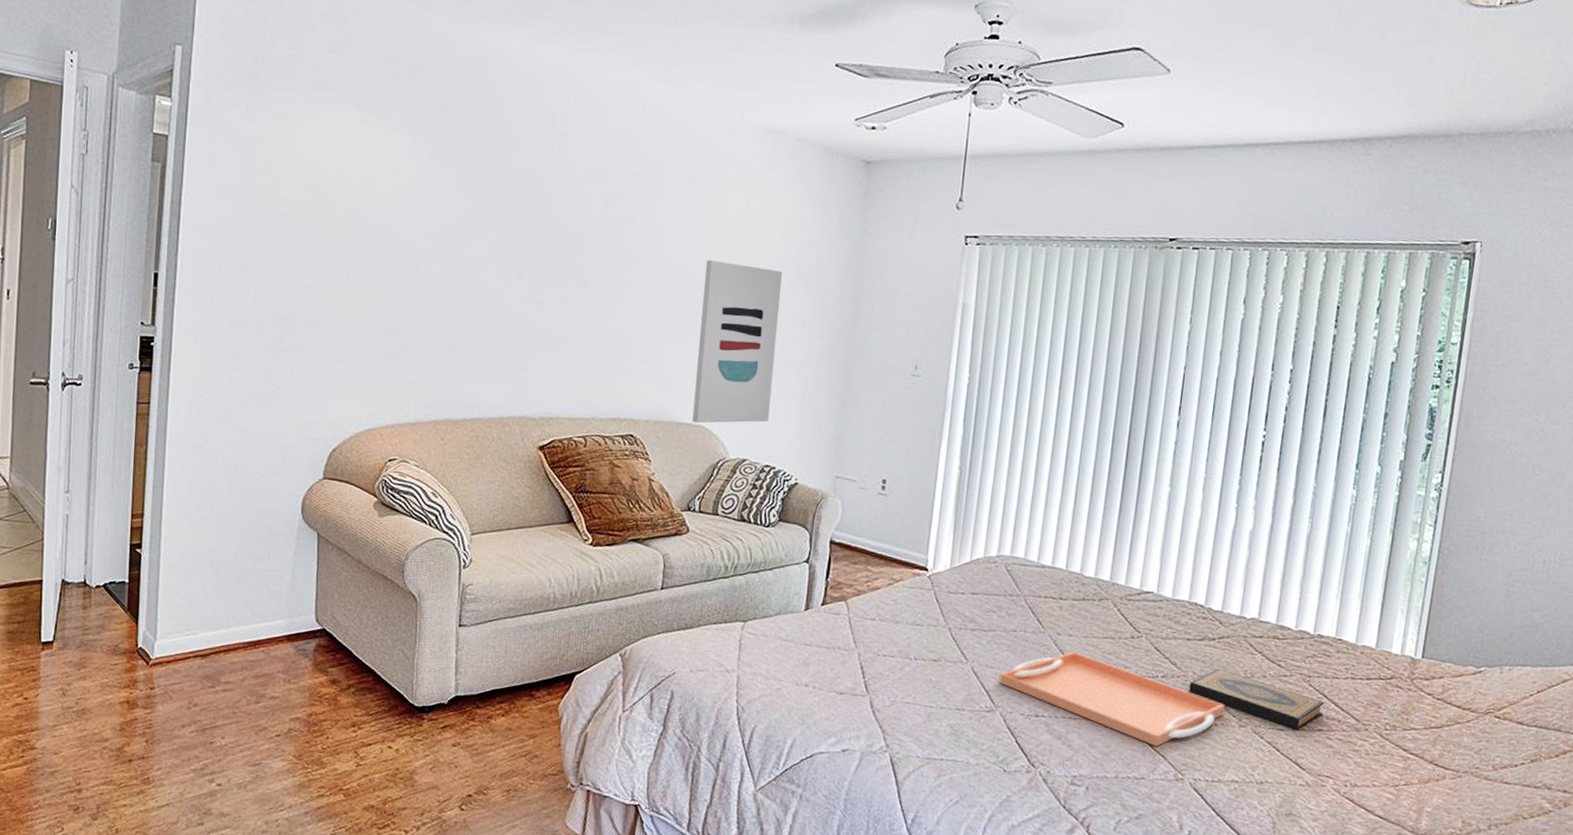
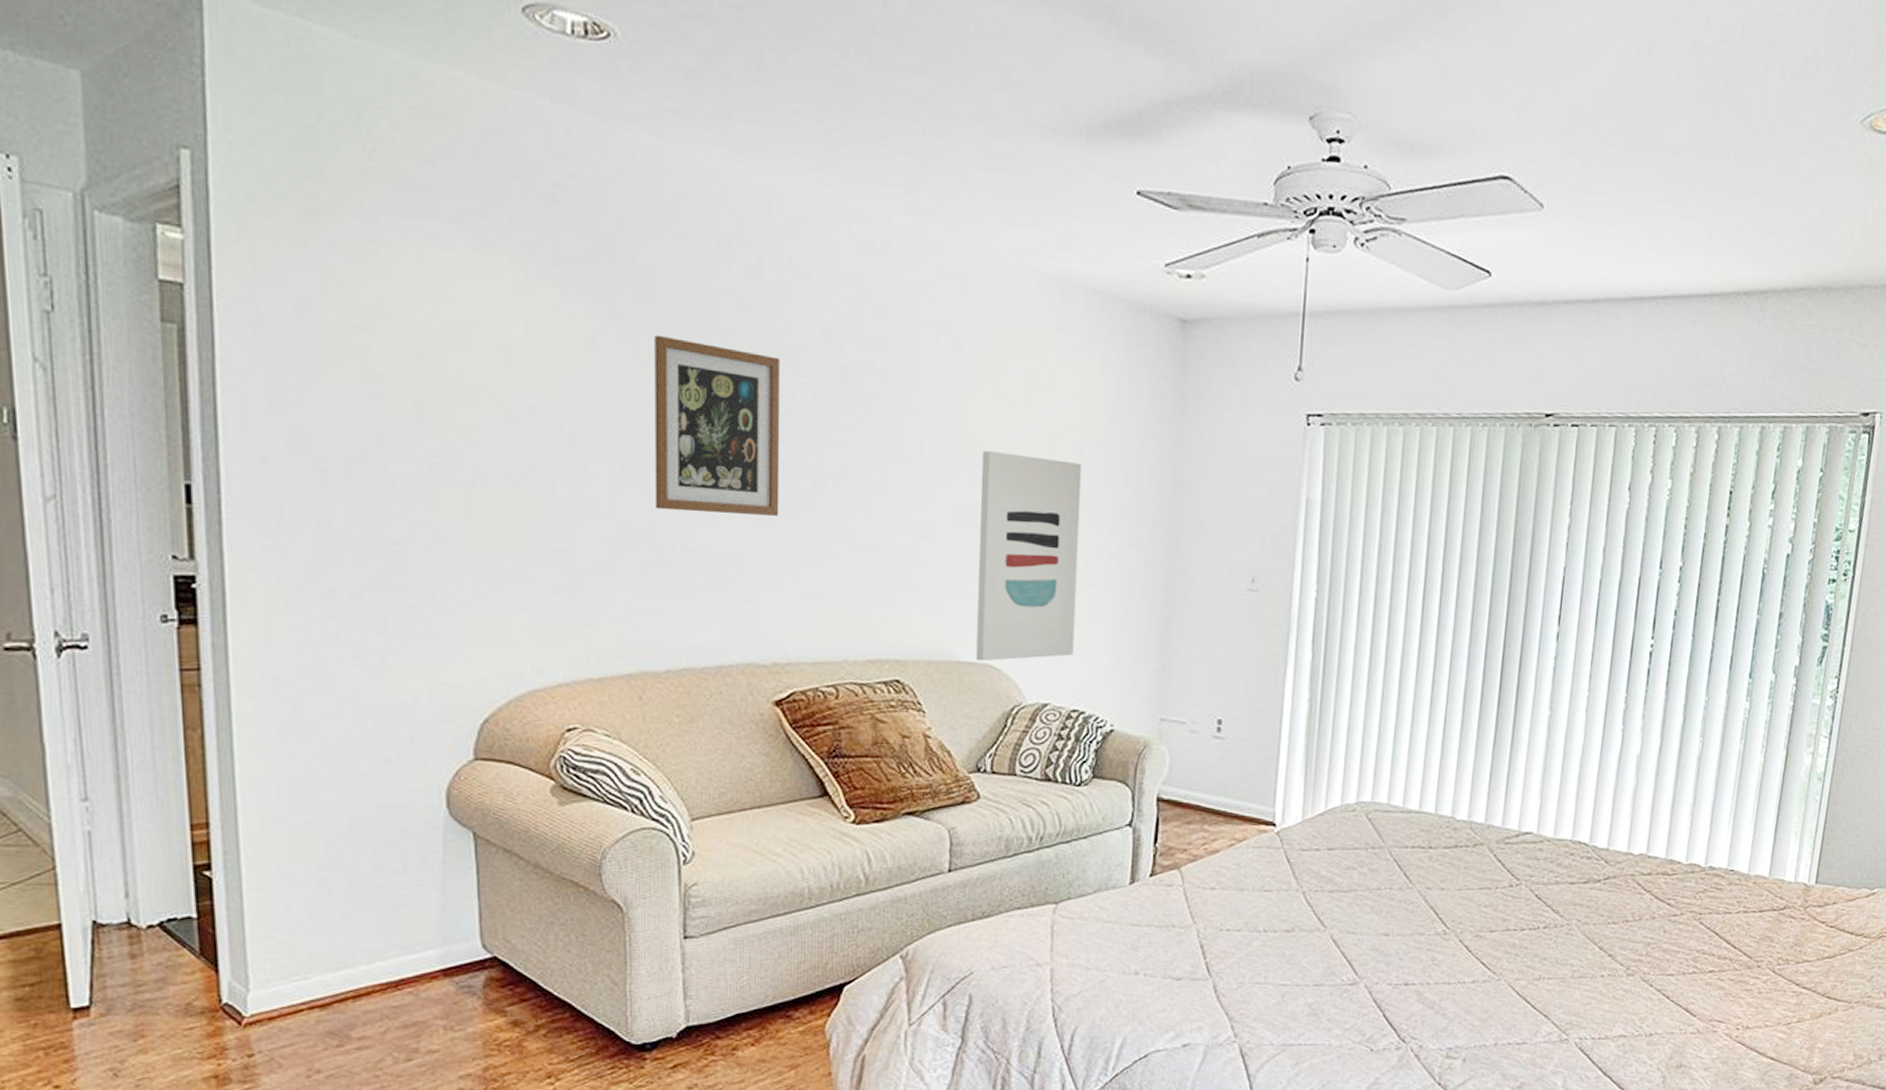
wall art: none [464,171,561,306] -> present [654,335,780,516]
serving tray: present [999,651,1226,747] -> none [1362,907,1612,1007]
hardback book: present [1189,668,1324,731] -> none [1573,913,1716,974]

